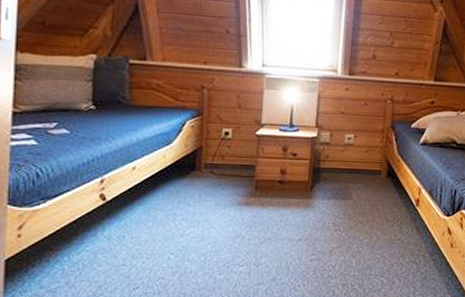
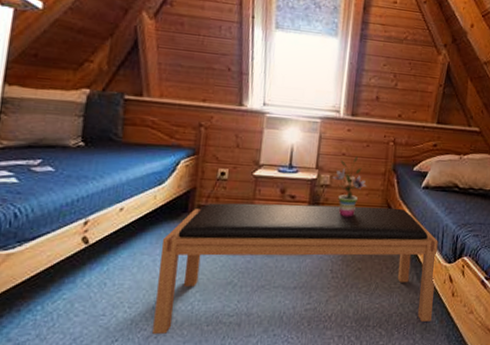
bench: none [170,161,437,282] -> present [152,203,438,334]
potted plant: none [332,114,366,172] -> present [332,156,367,216]

